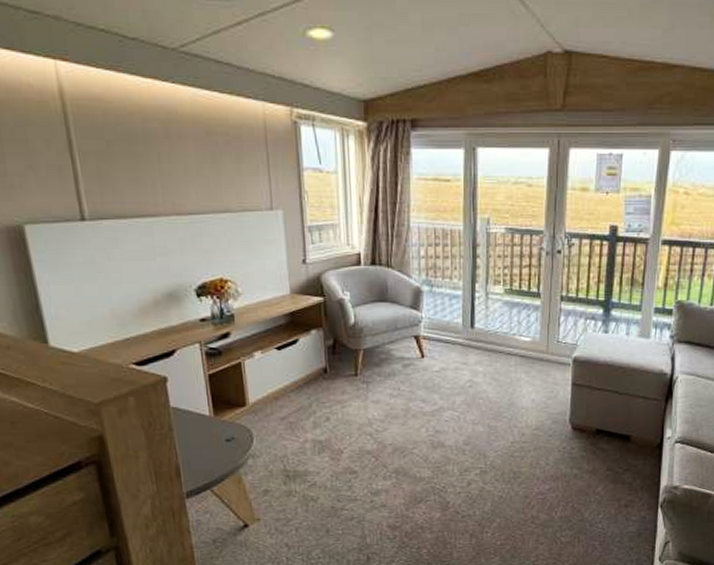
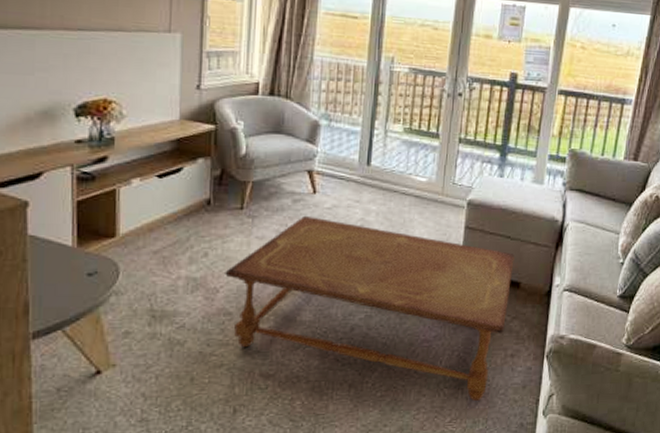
coffee table: none [347,379,623,548] -> present [225,215,515,401]

